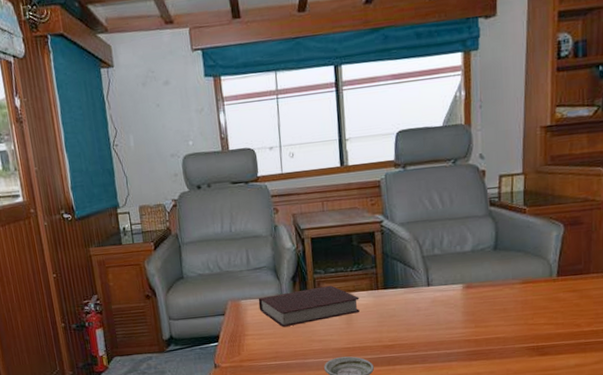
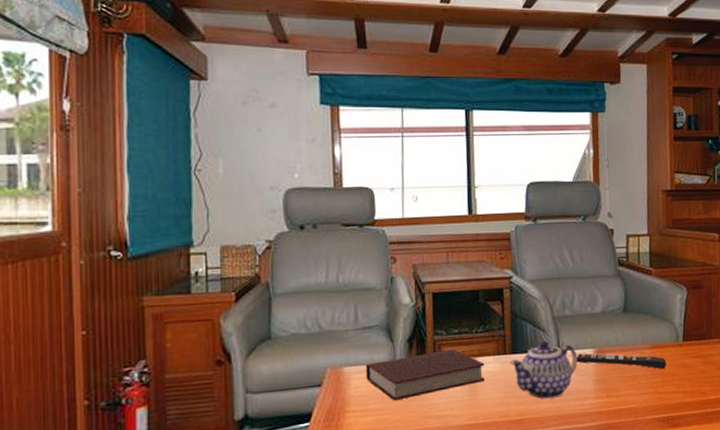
teapot: none [382,278,447,328] -> present [510,341,578,399]
remote control: none [446,288,538,303] -> present [577,353,666,369]

